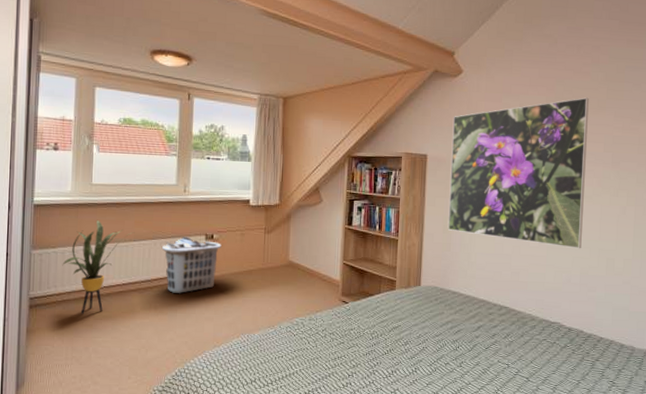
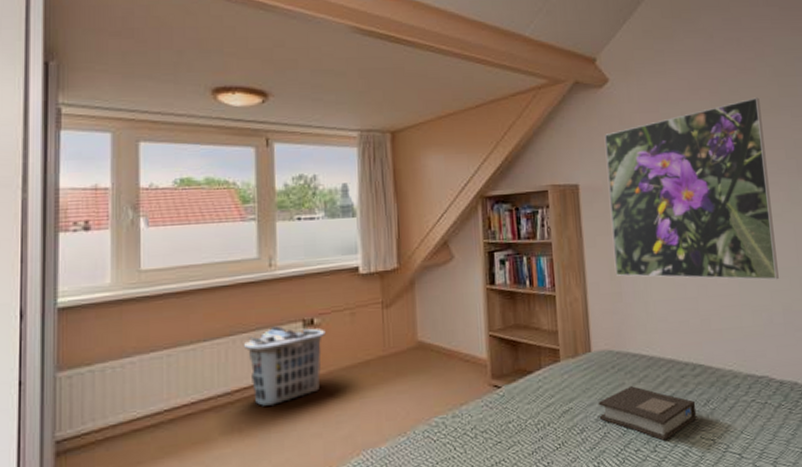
house plant: present [62,219,135,314] -> none [102,318,205,454]
book: none [420,316,498,360] -> present [598,386,697,441]

